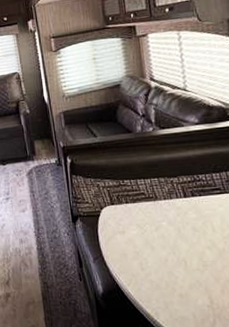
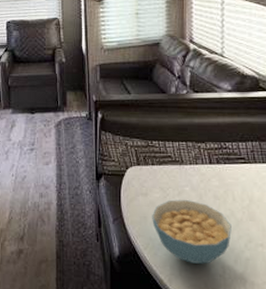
cereal bowl: none [131,234,215,296] -> present [152,200,232,264]

